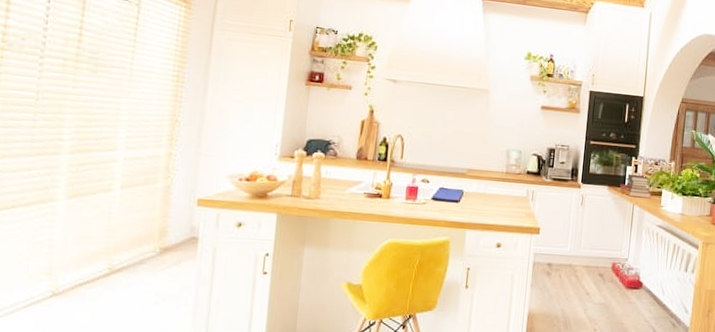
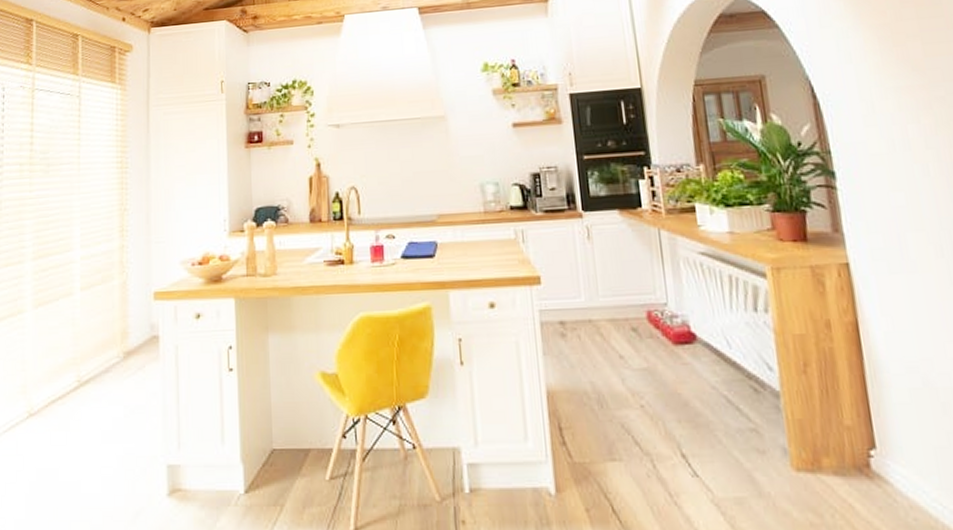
books: present [619,174,650,199] -> none [634,188,680,220]

